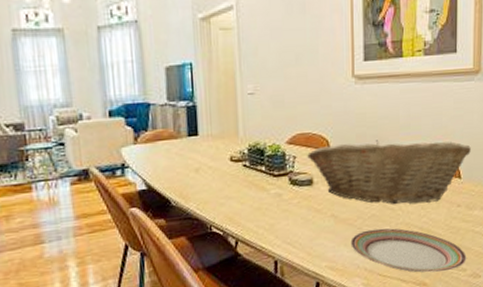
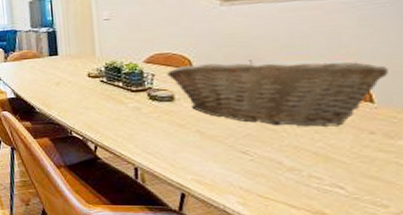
plate: present [350,228,467,273] -> none [221,148,388,203]

